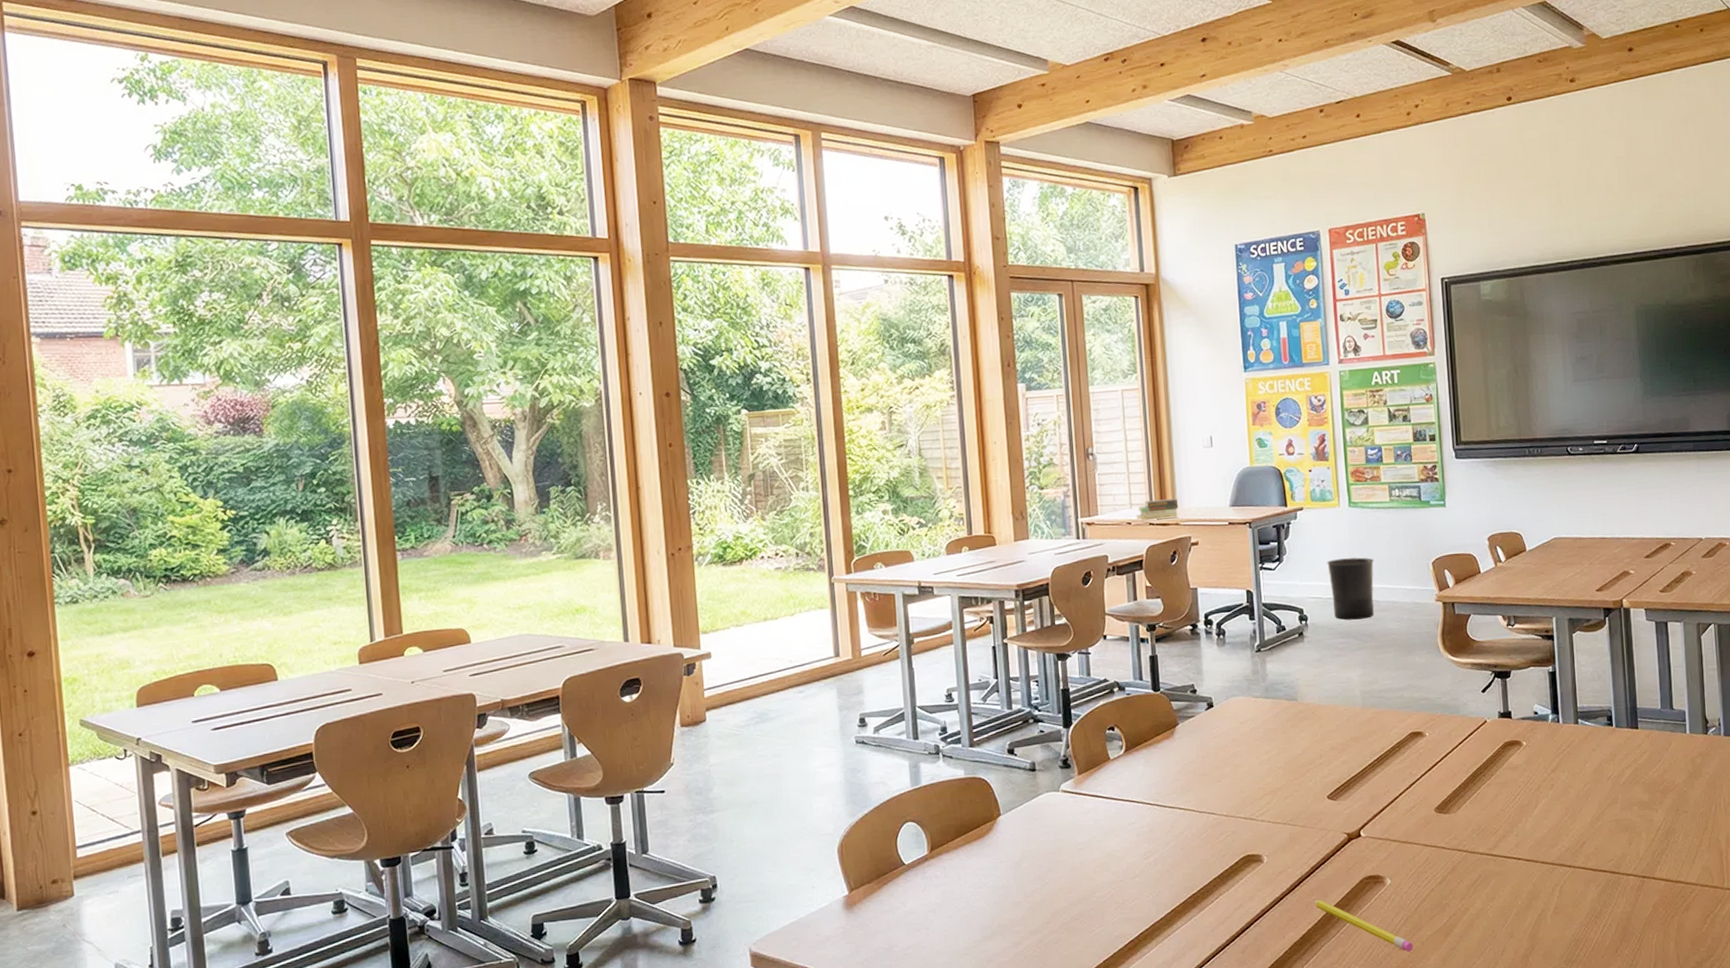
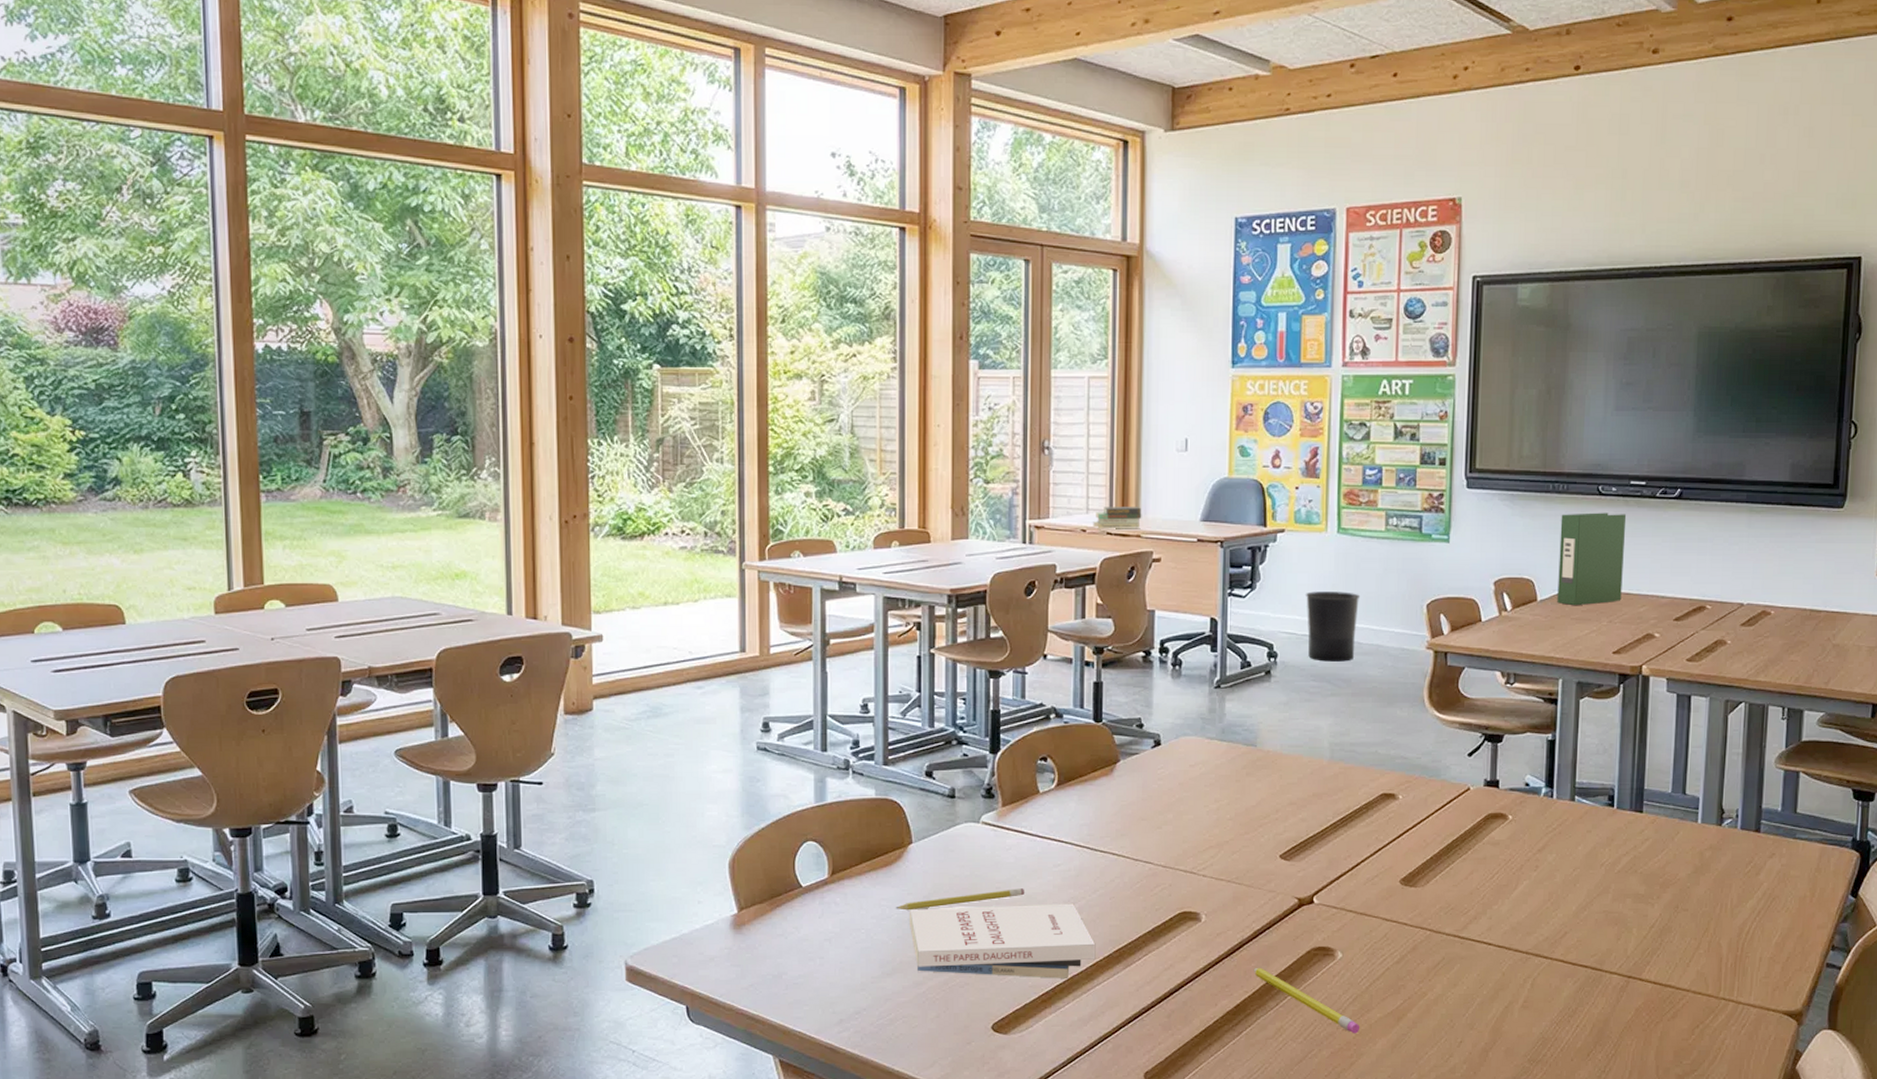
pencil: none [990,847,1105,878] -> present [895,888,1025,911]
books: none [1002,857,1173,933] -> present [908,903,1096,979]
binder: none [1538,469,1598,552] -> present [1557,512,1627,605]

